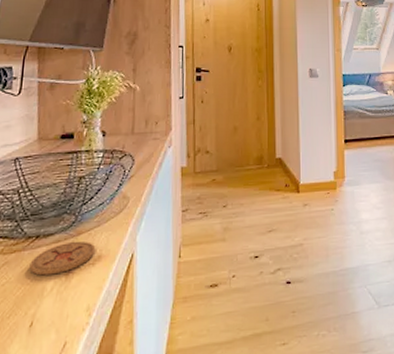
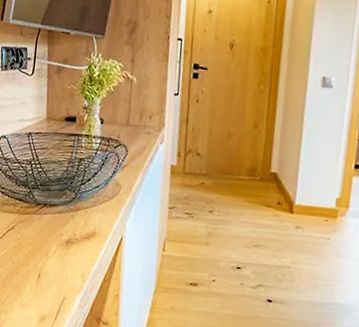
coaster: present [29,241,96,276] -> none [38,215,91,240]

